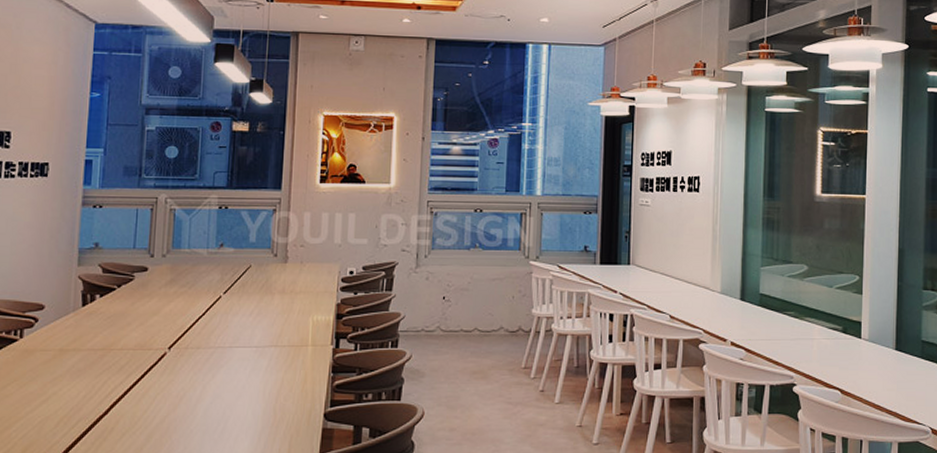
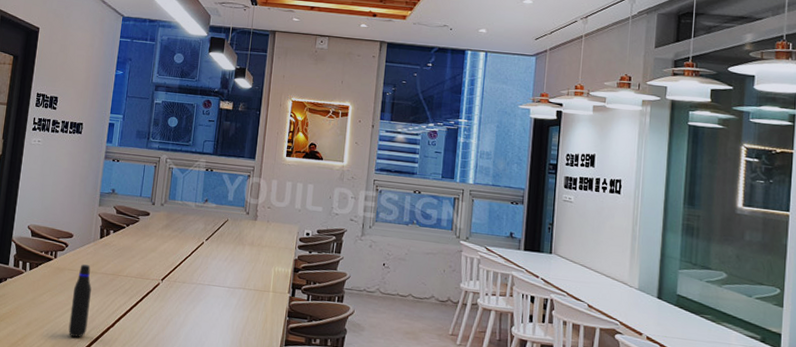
water bottle: none [45,342,74,435] -> present [68,264,92,338]

